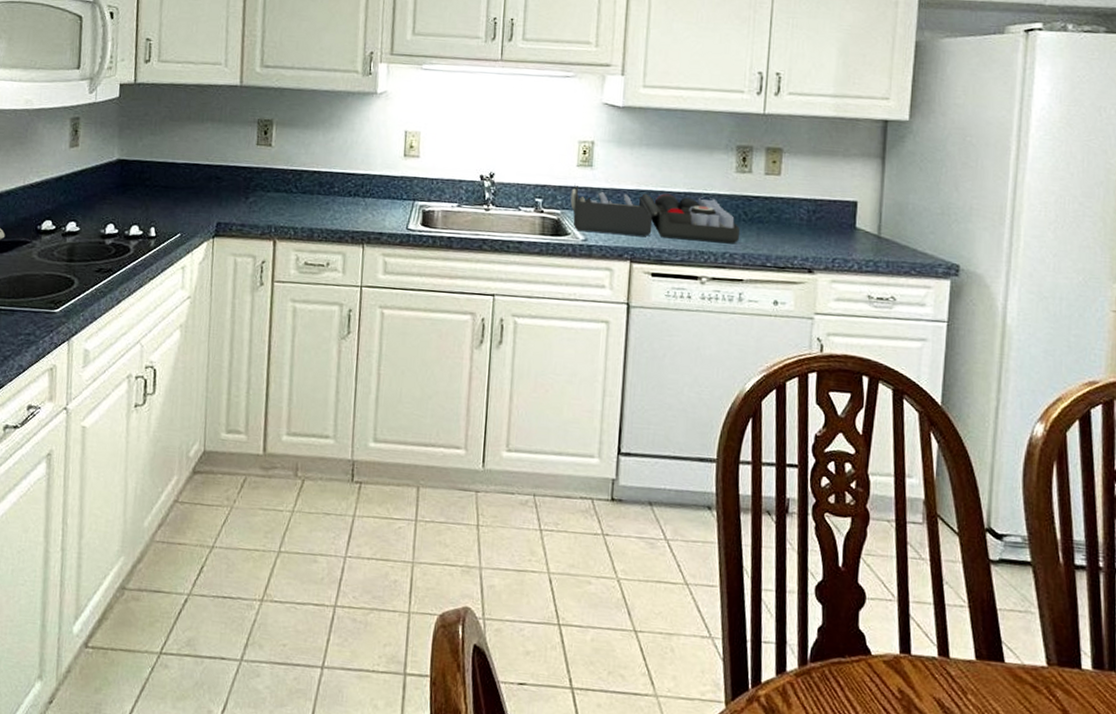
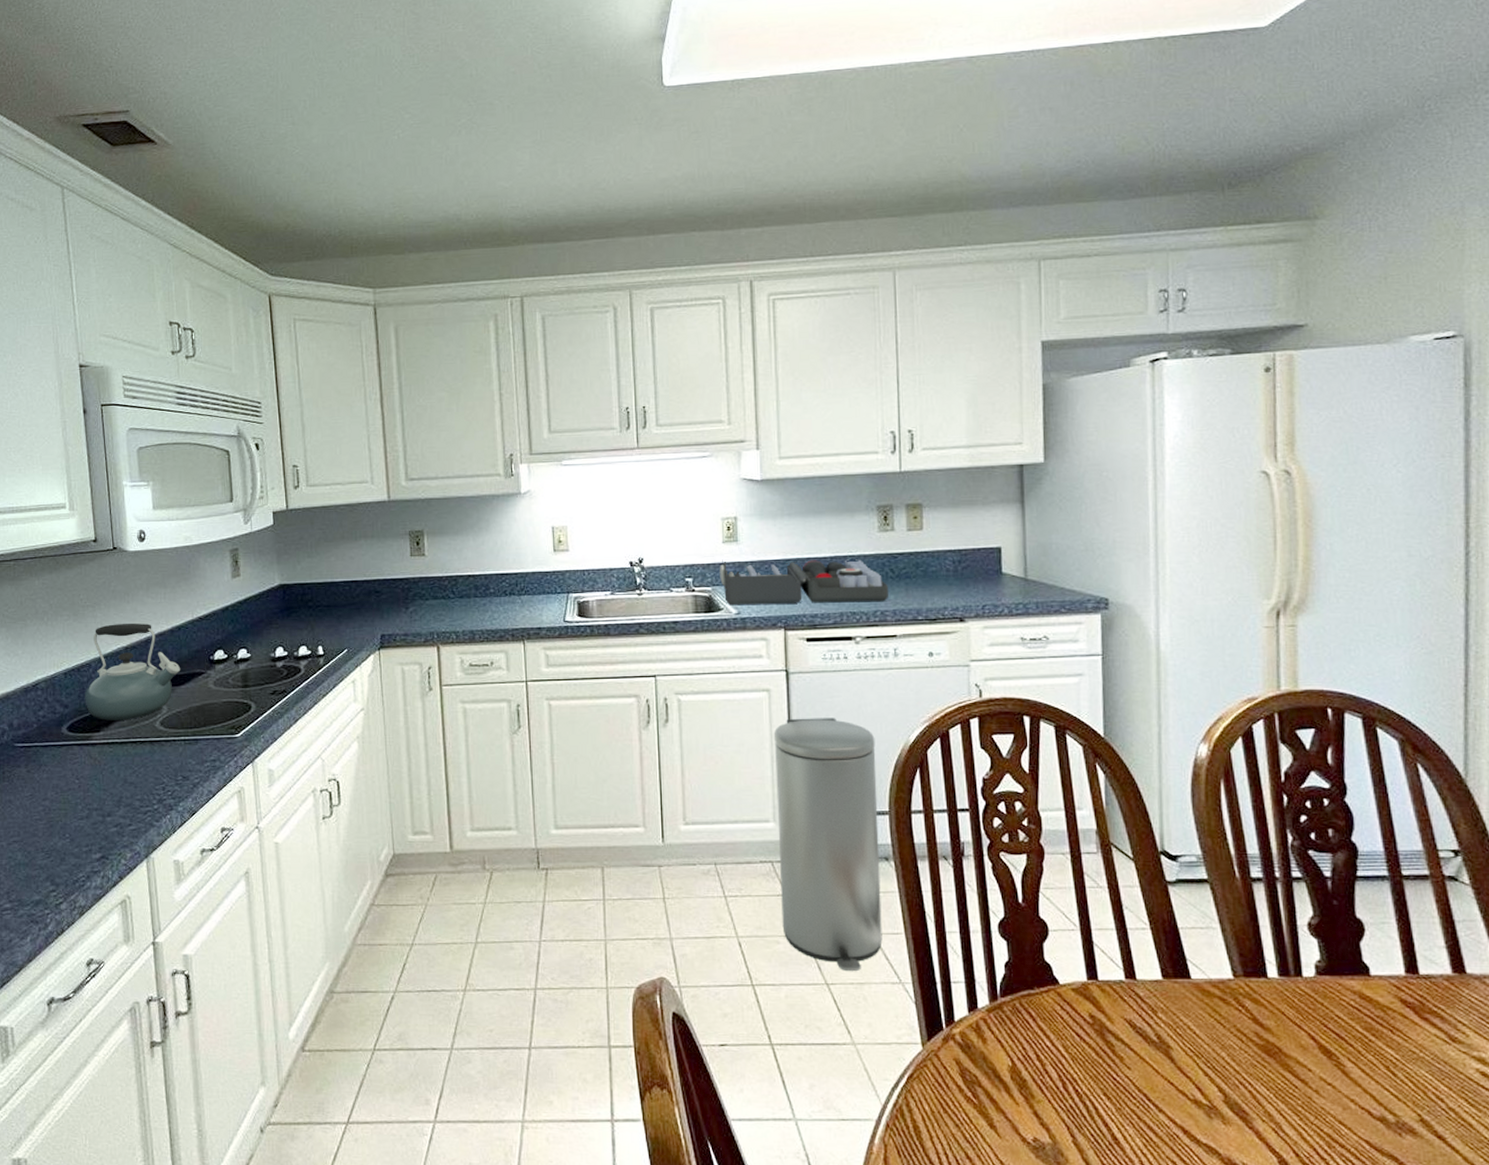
pedal bin: none [596,353,711,622] -> present [773,718,883,972]

